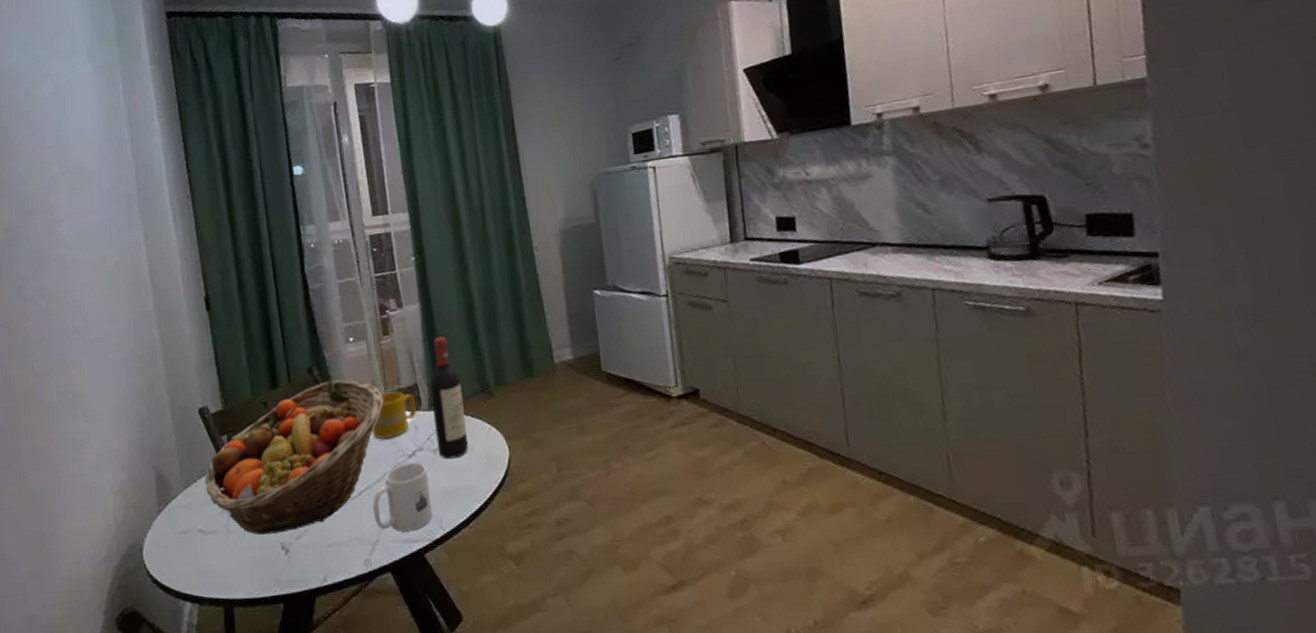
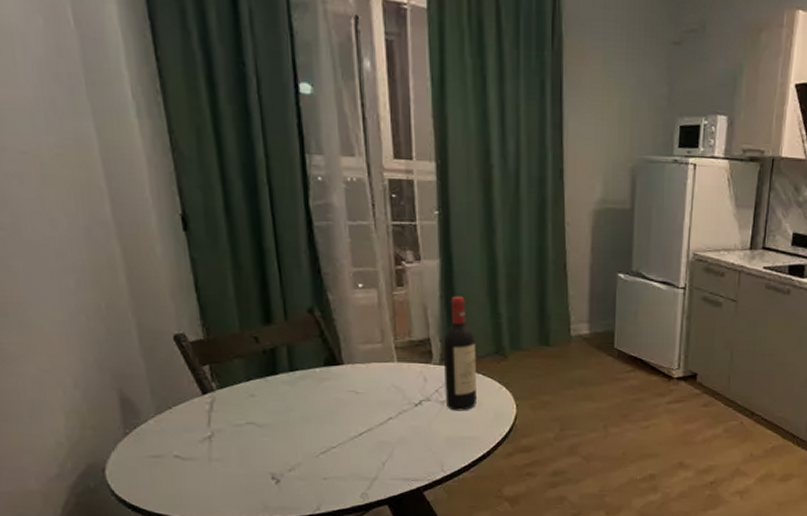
fruit basket: present [204,380,384,535] -> none [181,324,392,464]
mug: present [372,391,417,439] -> none [377,342,427,386]
mug: present [373,462,433,532] -> none [374,410,435,471]

